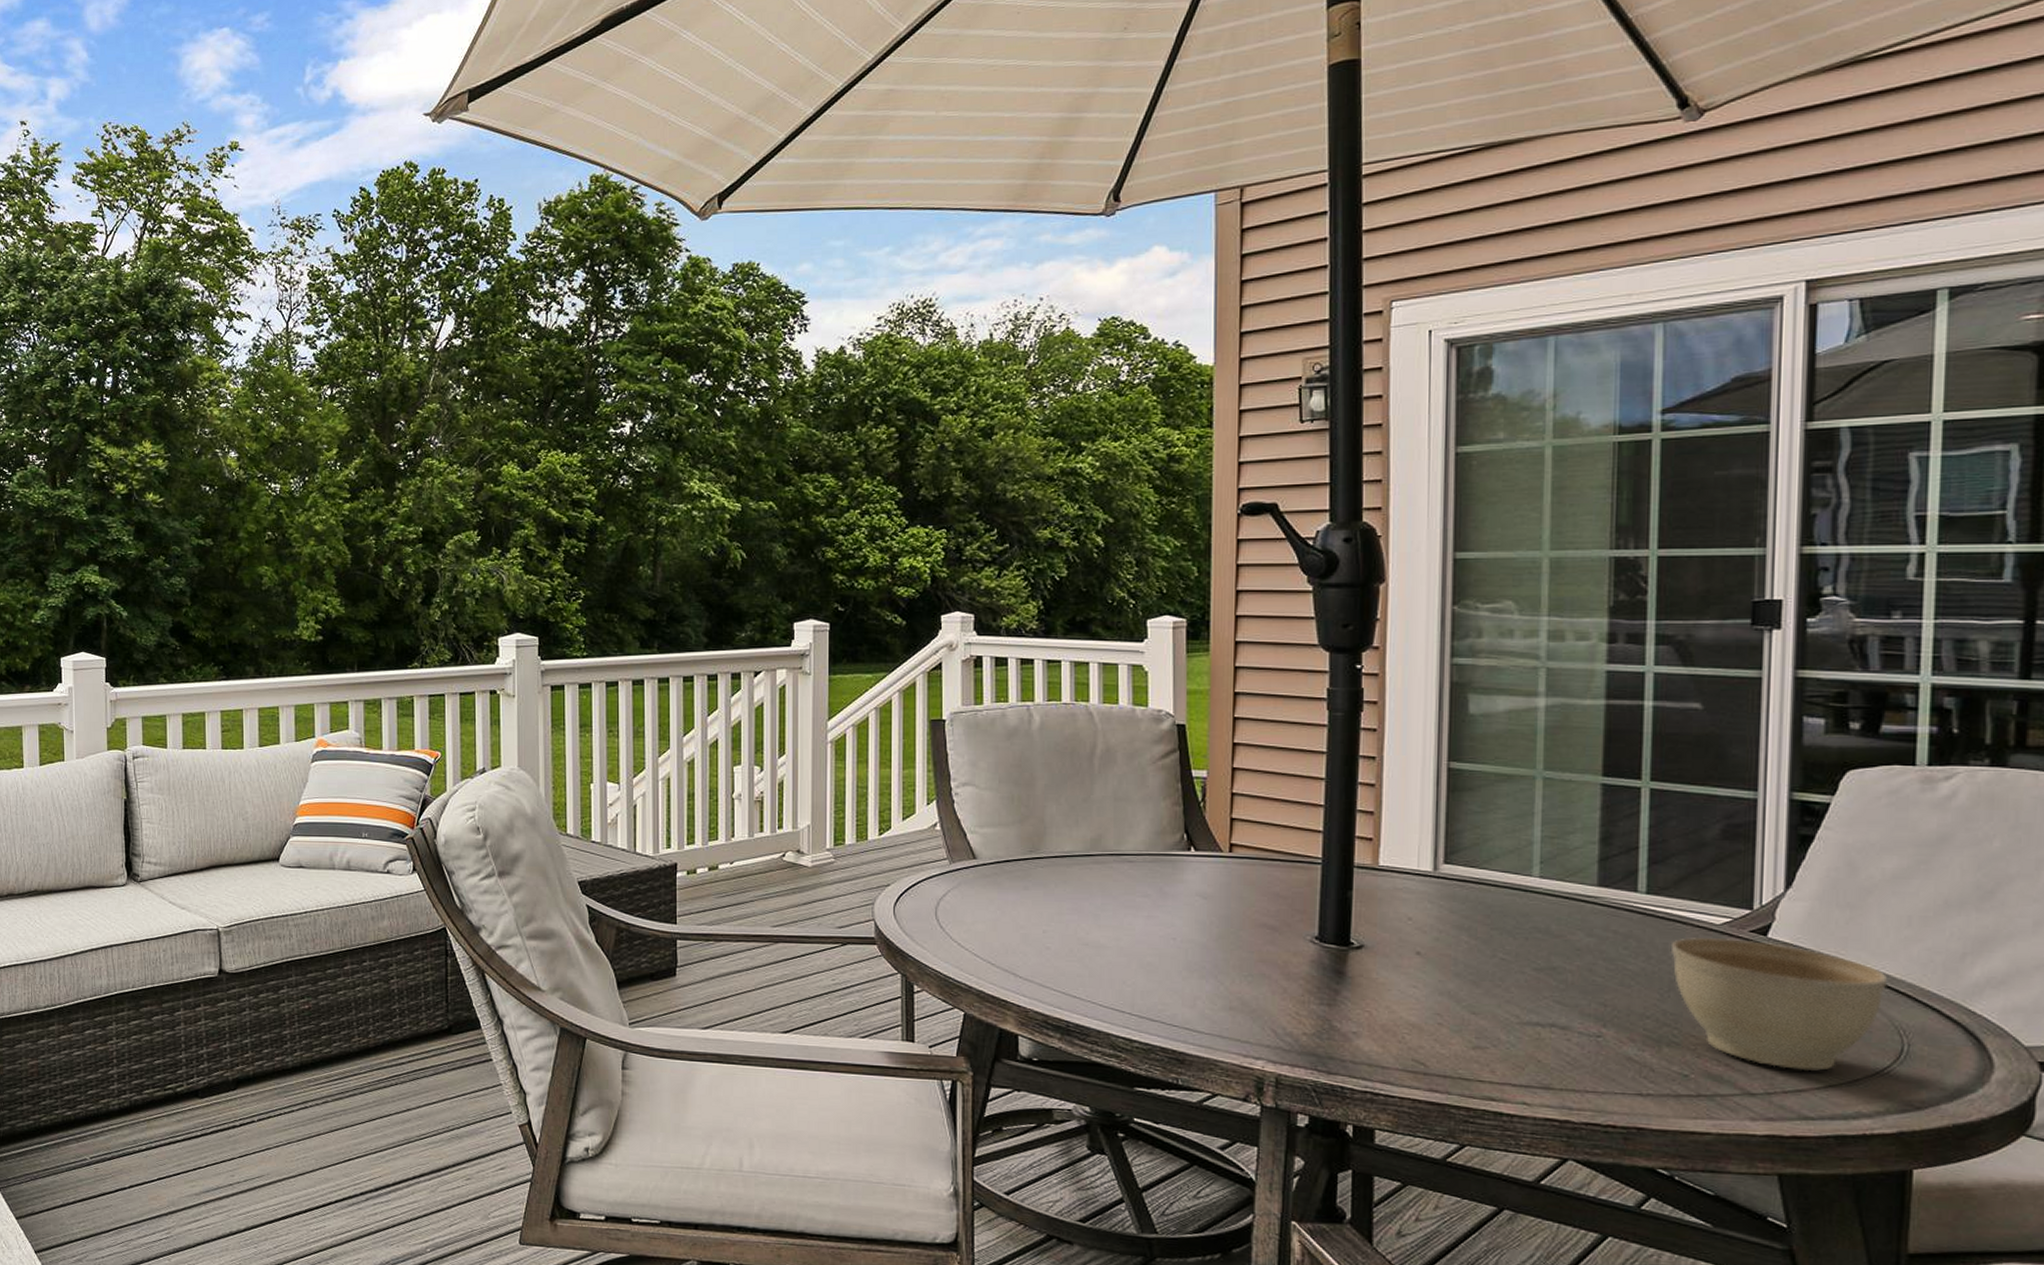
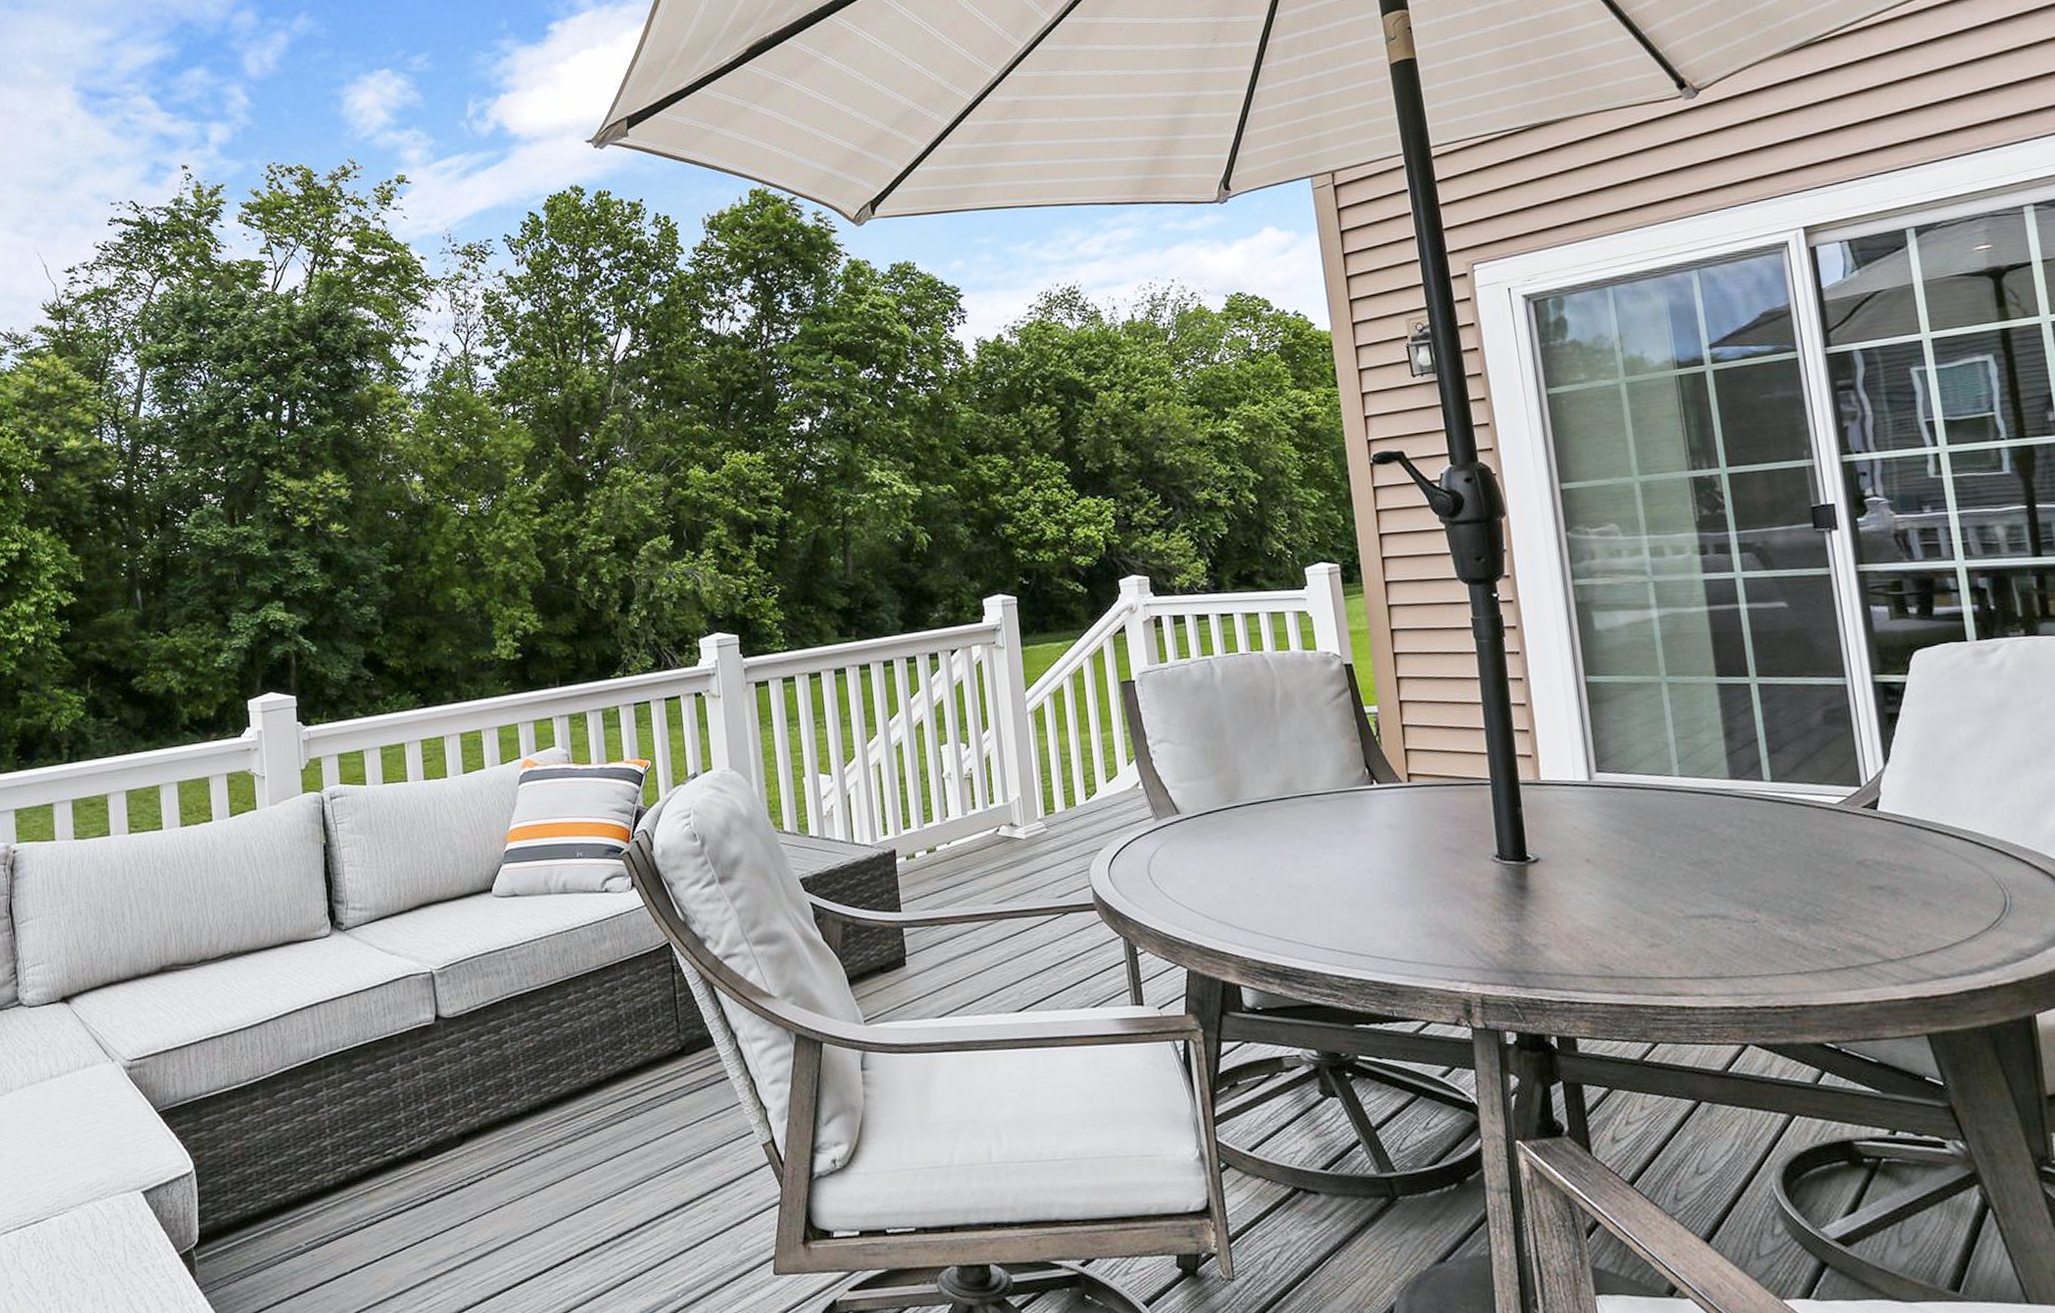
planter bowl: present [1670,938,1887,1071] -> none [1800,815,1982,932]

